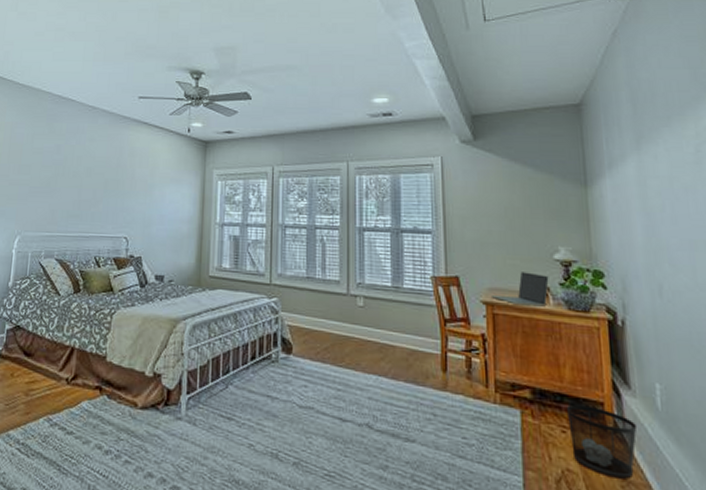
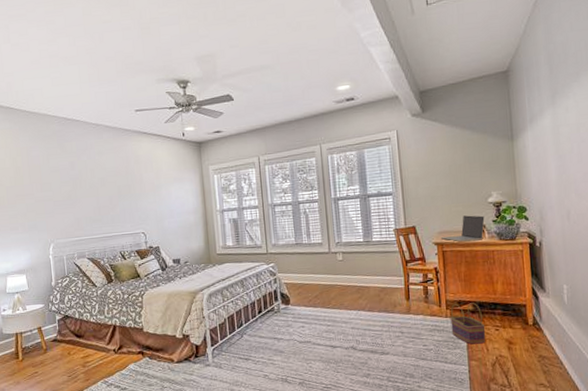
basket: none [500,386,548,449] -> present [450,302,486,345]
waste bin: present [565,404,638,480] -> none [498,308,550,356]

